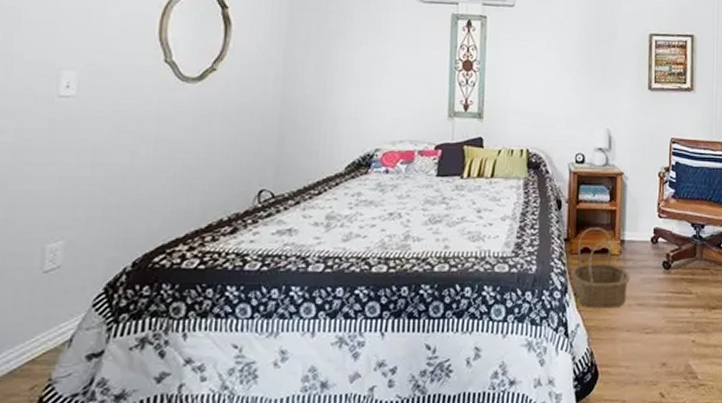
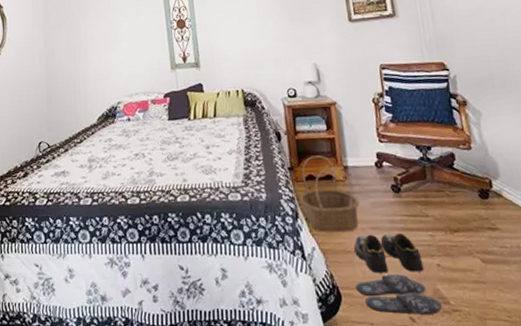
slippers: none [613,350,691,390] -> present [355,274,443,315]
shoe: none [618,309,680,351] -> present [354,232,424,274]

